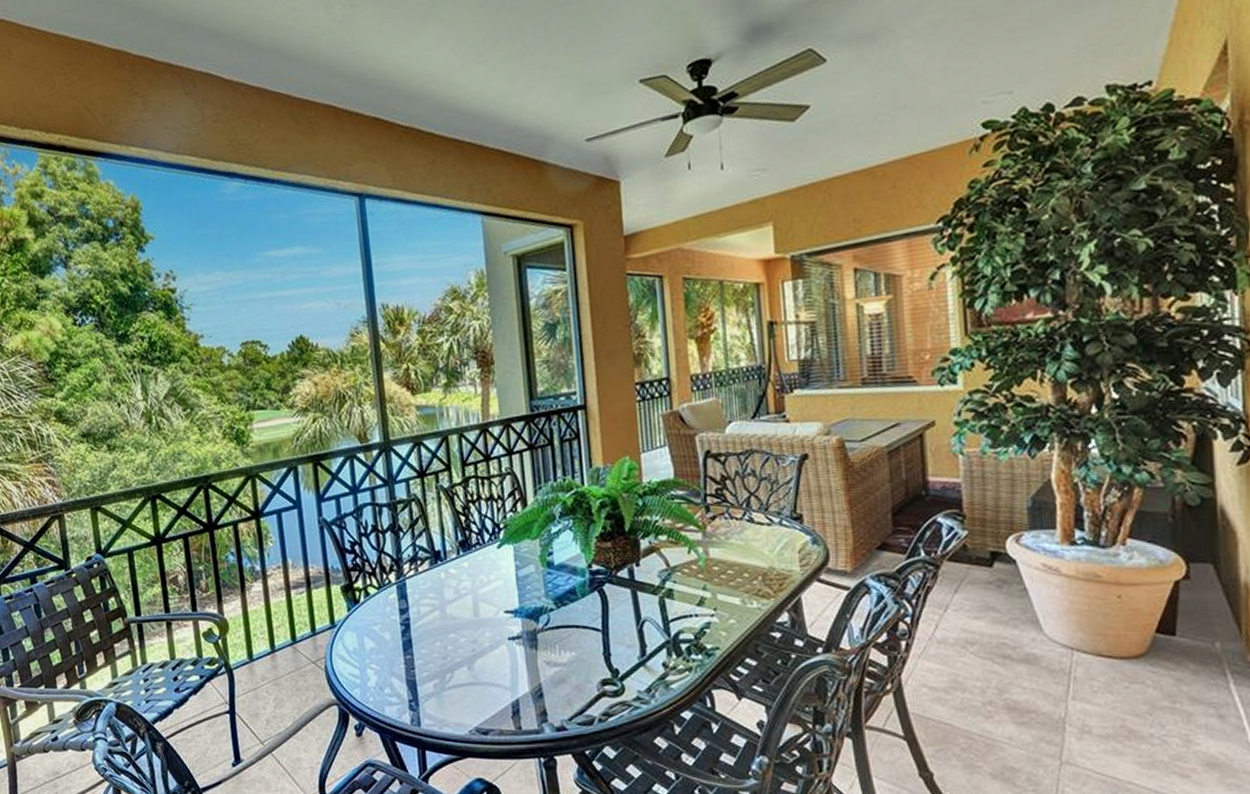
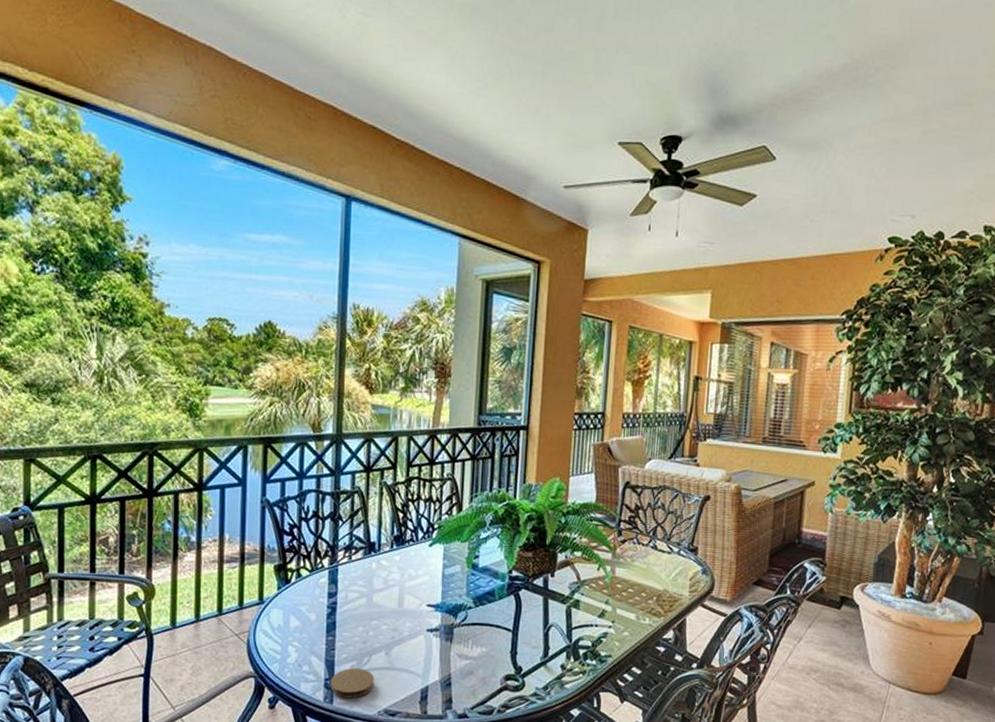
coaster: none [415,685,461,719] -> present [330,667,374,699]

